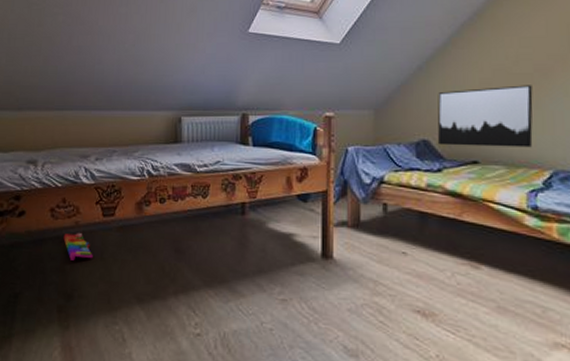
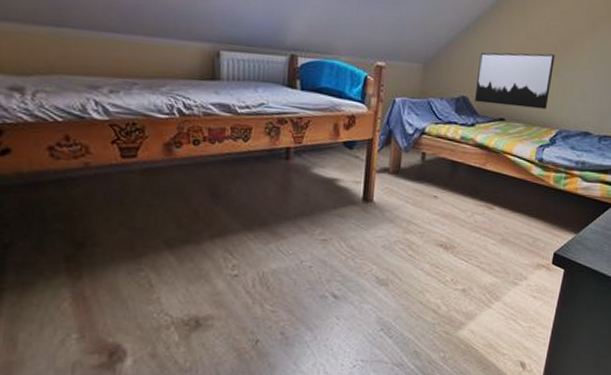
knob puzzle: present [63,233,93,261] -> none [68,175,110,206]

